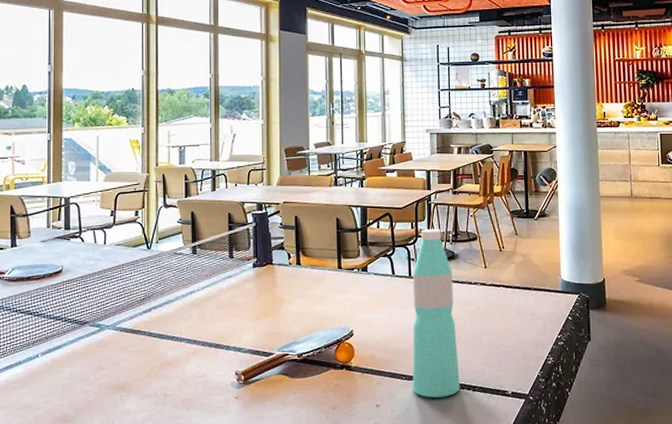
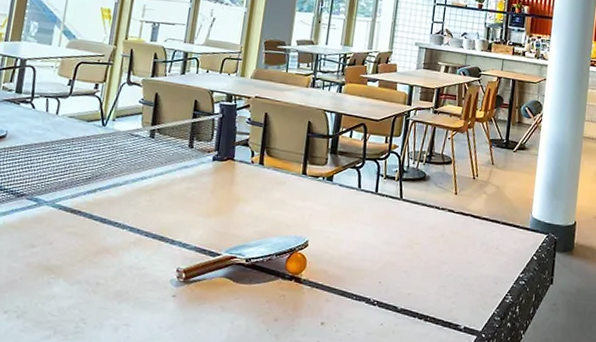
water bottle: present [412,229,460,398] -> none [362,145,421,323]

